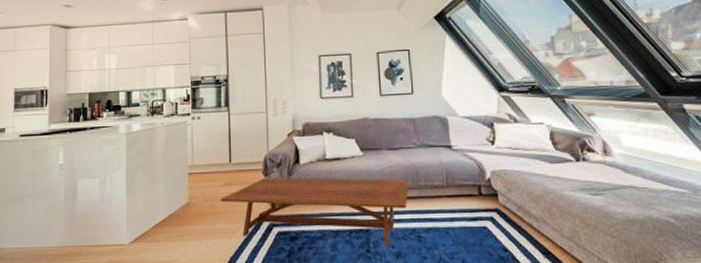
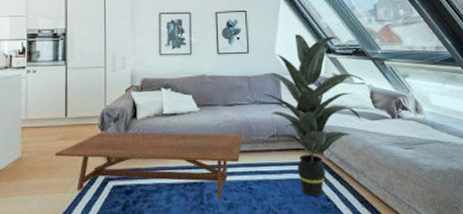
indoor plant: none [429,72,544,246] -> present [262,34,366,196]

